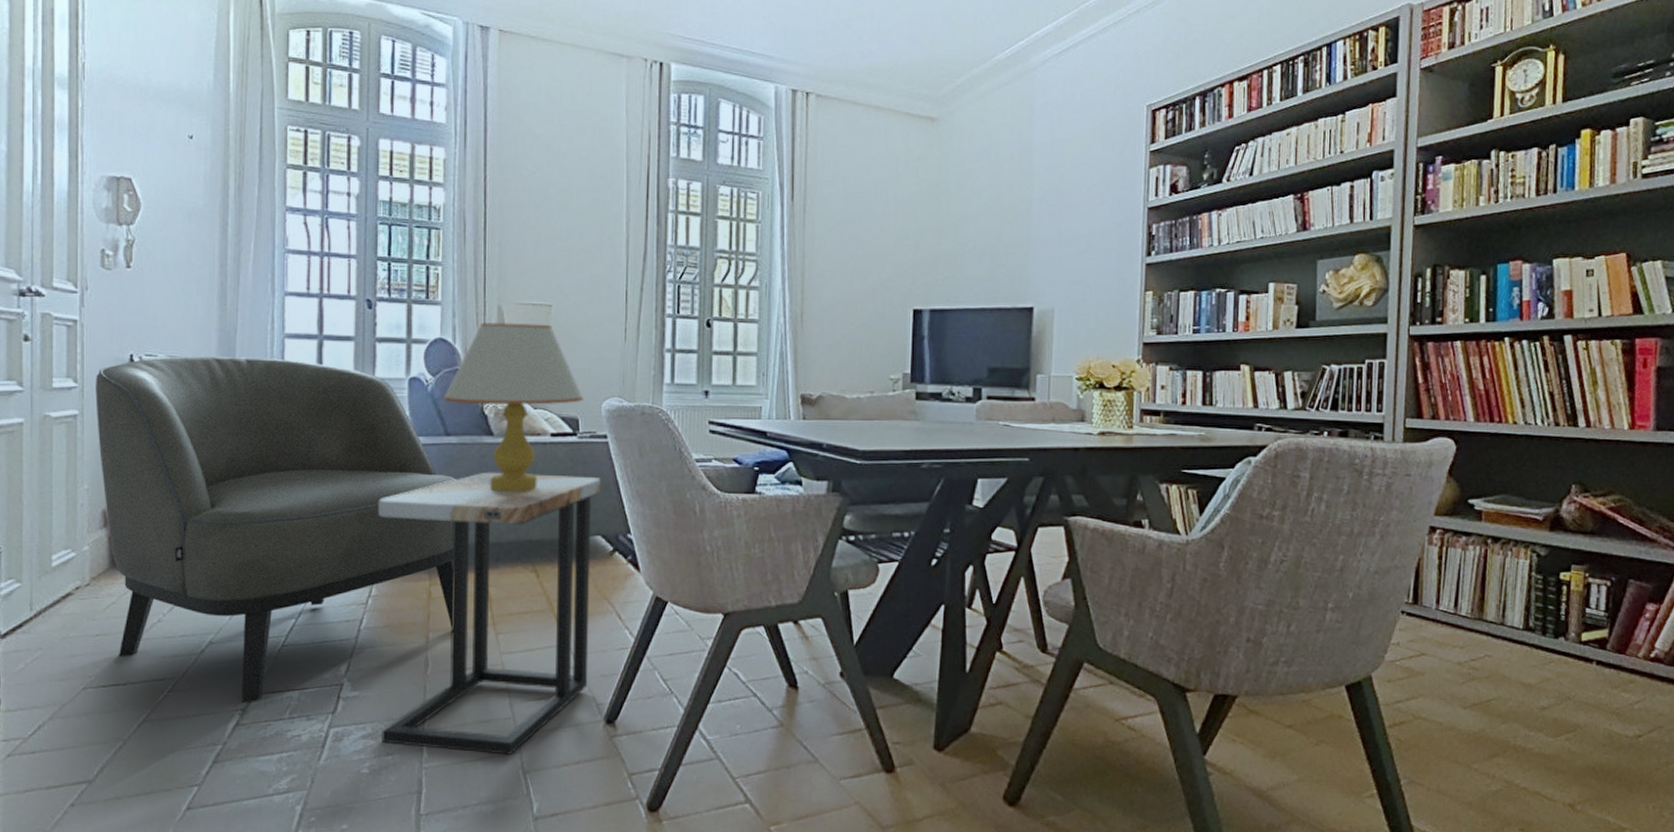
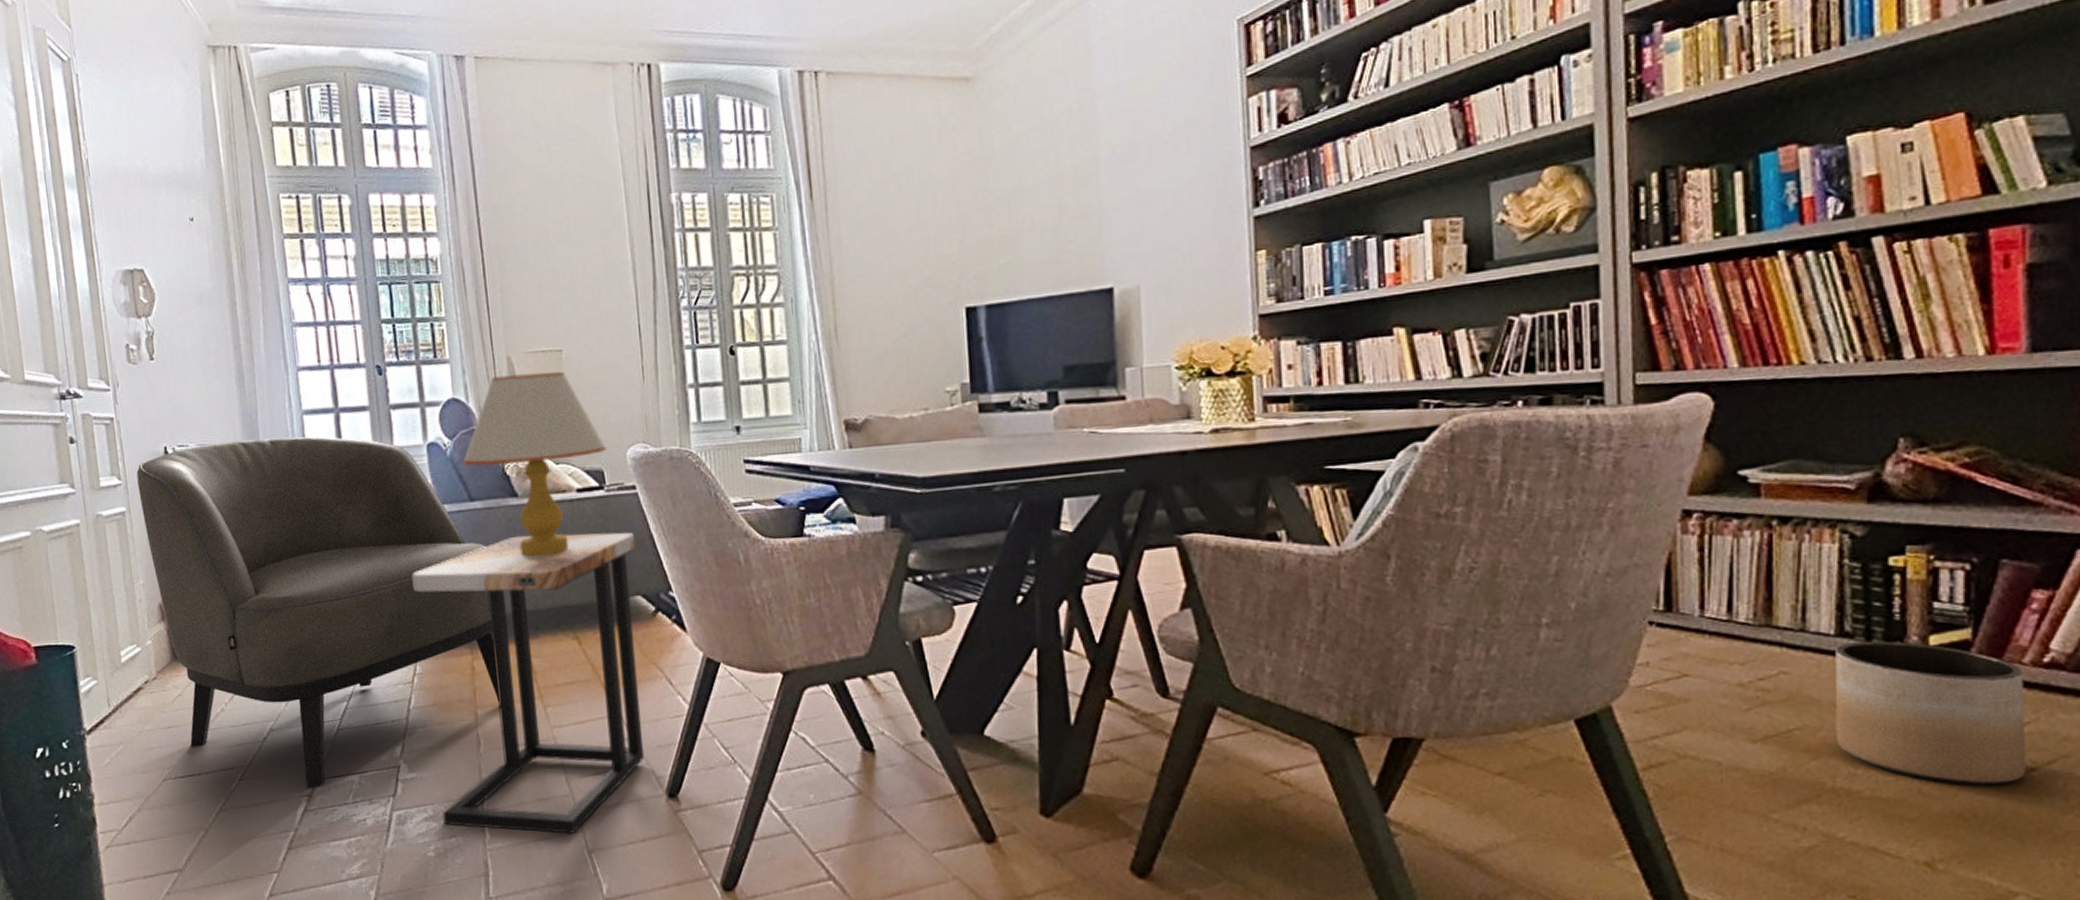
planter: none [1518,635,1638,747] -> present [1835,640,2027,785]

